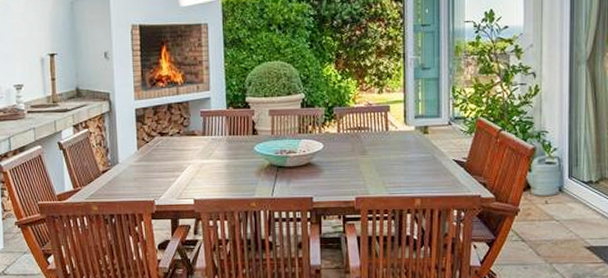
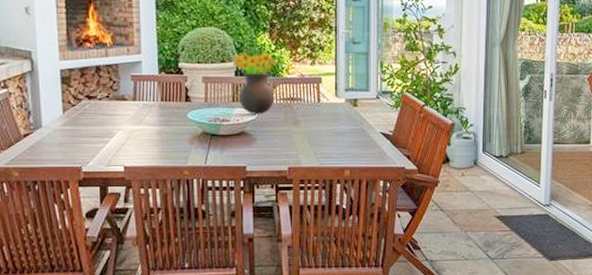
flower arrangement: none [298,82,342,145] -> present [232,51,276,115]

